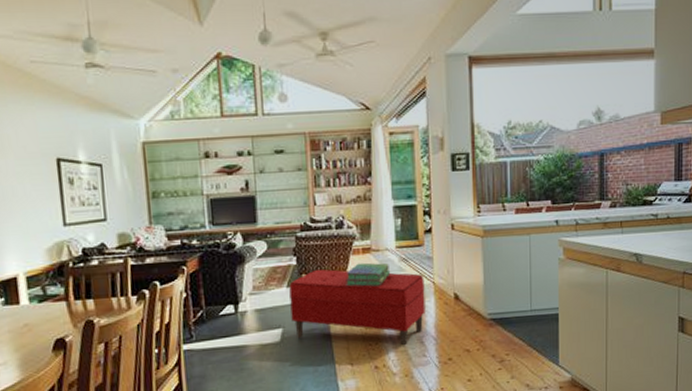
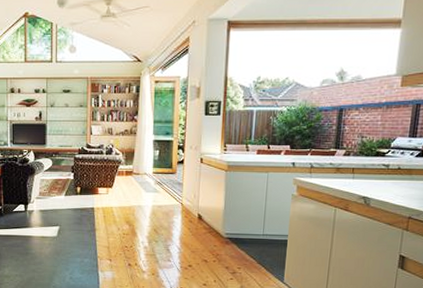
bench: present [289,268,426,345] -> none [66,184,174,250]
stack of books: present [346,262,391,287] -> none [111,182,147,202]

